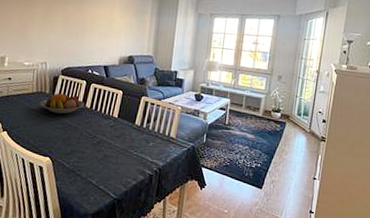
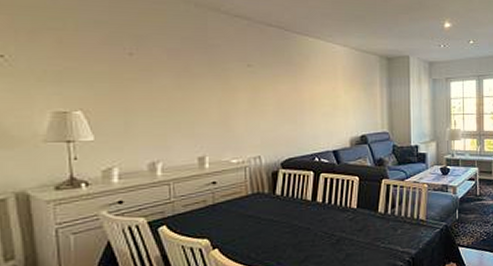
fruit bowl: present [39,93,84,114] -> none [258,189,314,215]

